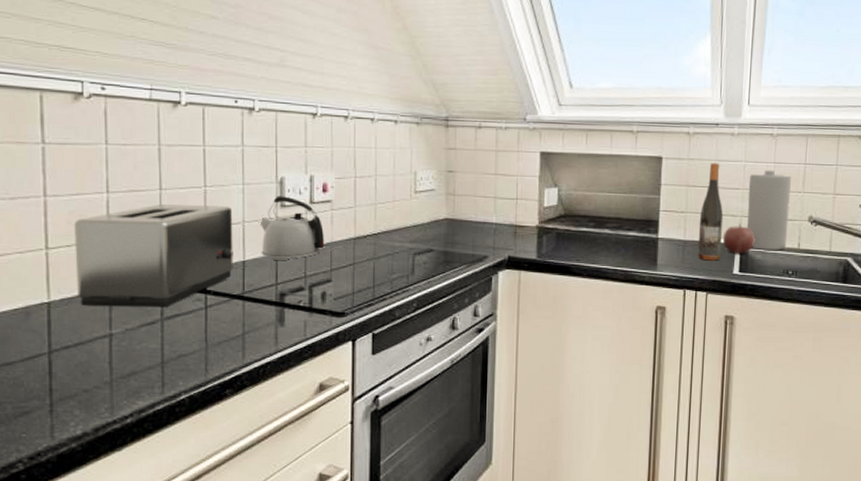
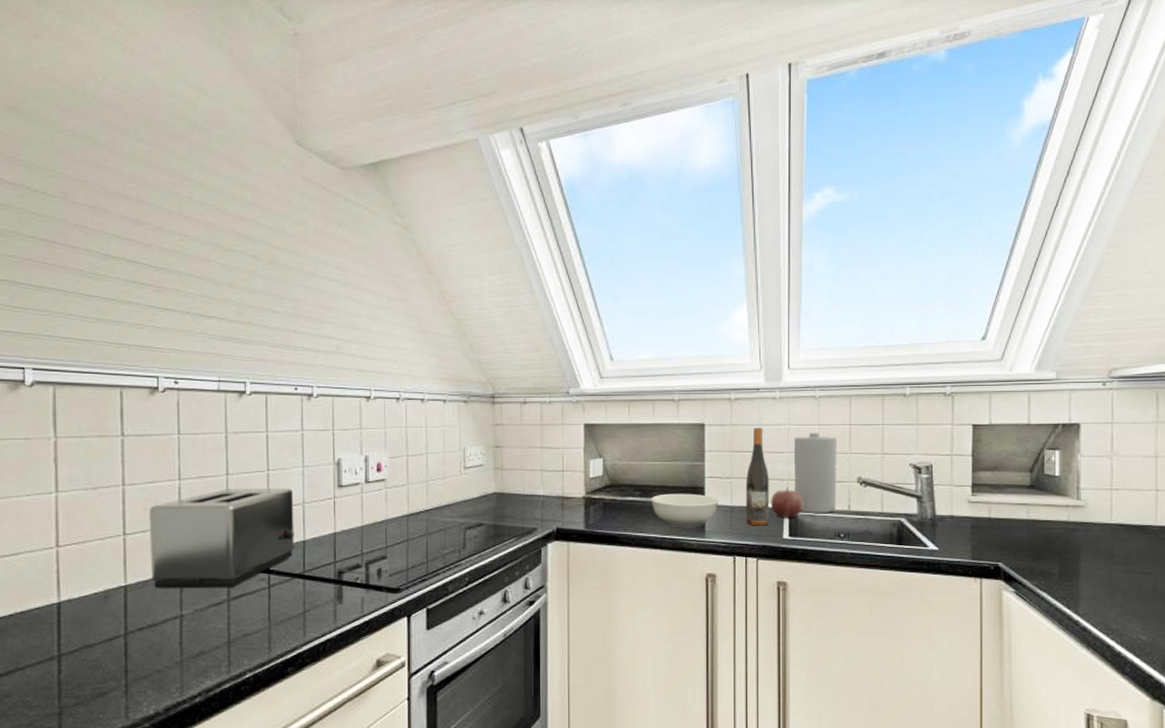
kettle: present [258,196,325,261] -> none [317,476,380,540]
bowl: none [604,225,673,261] -> present [650,493,719,528]

